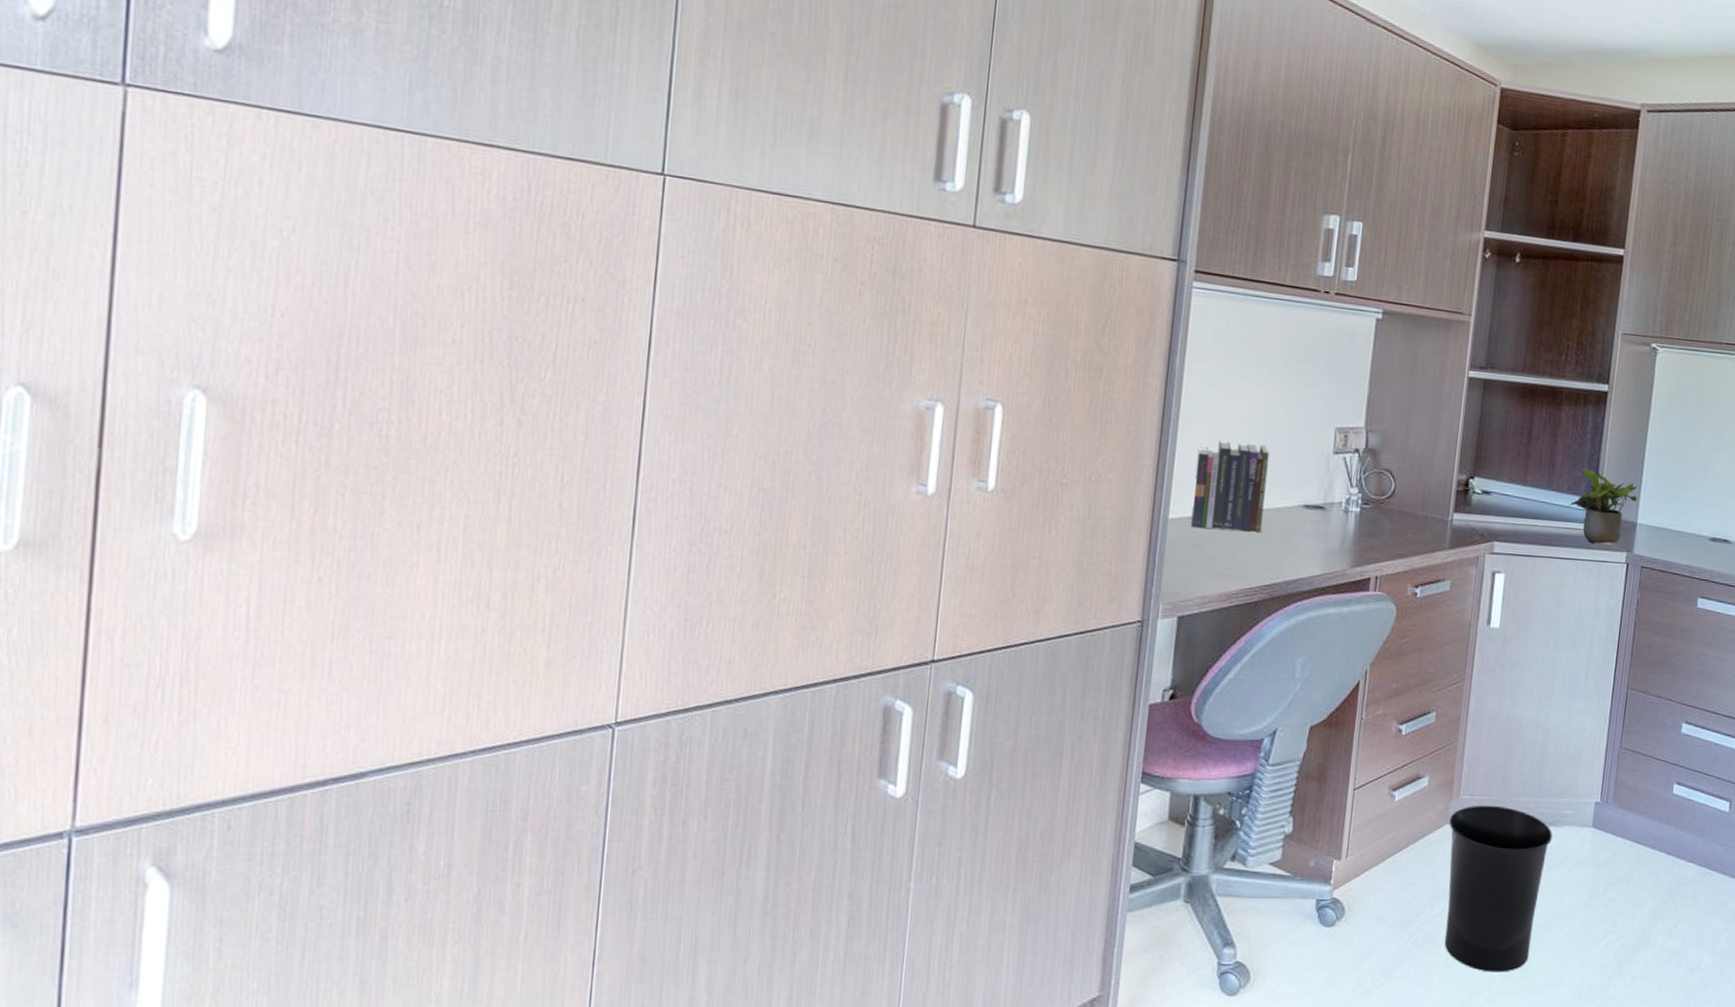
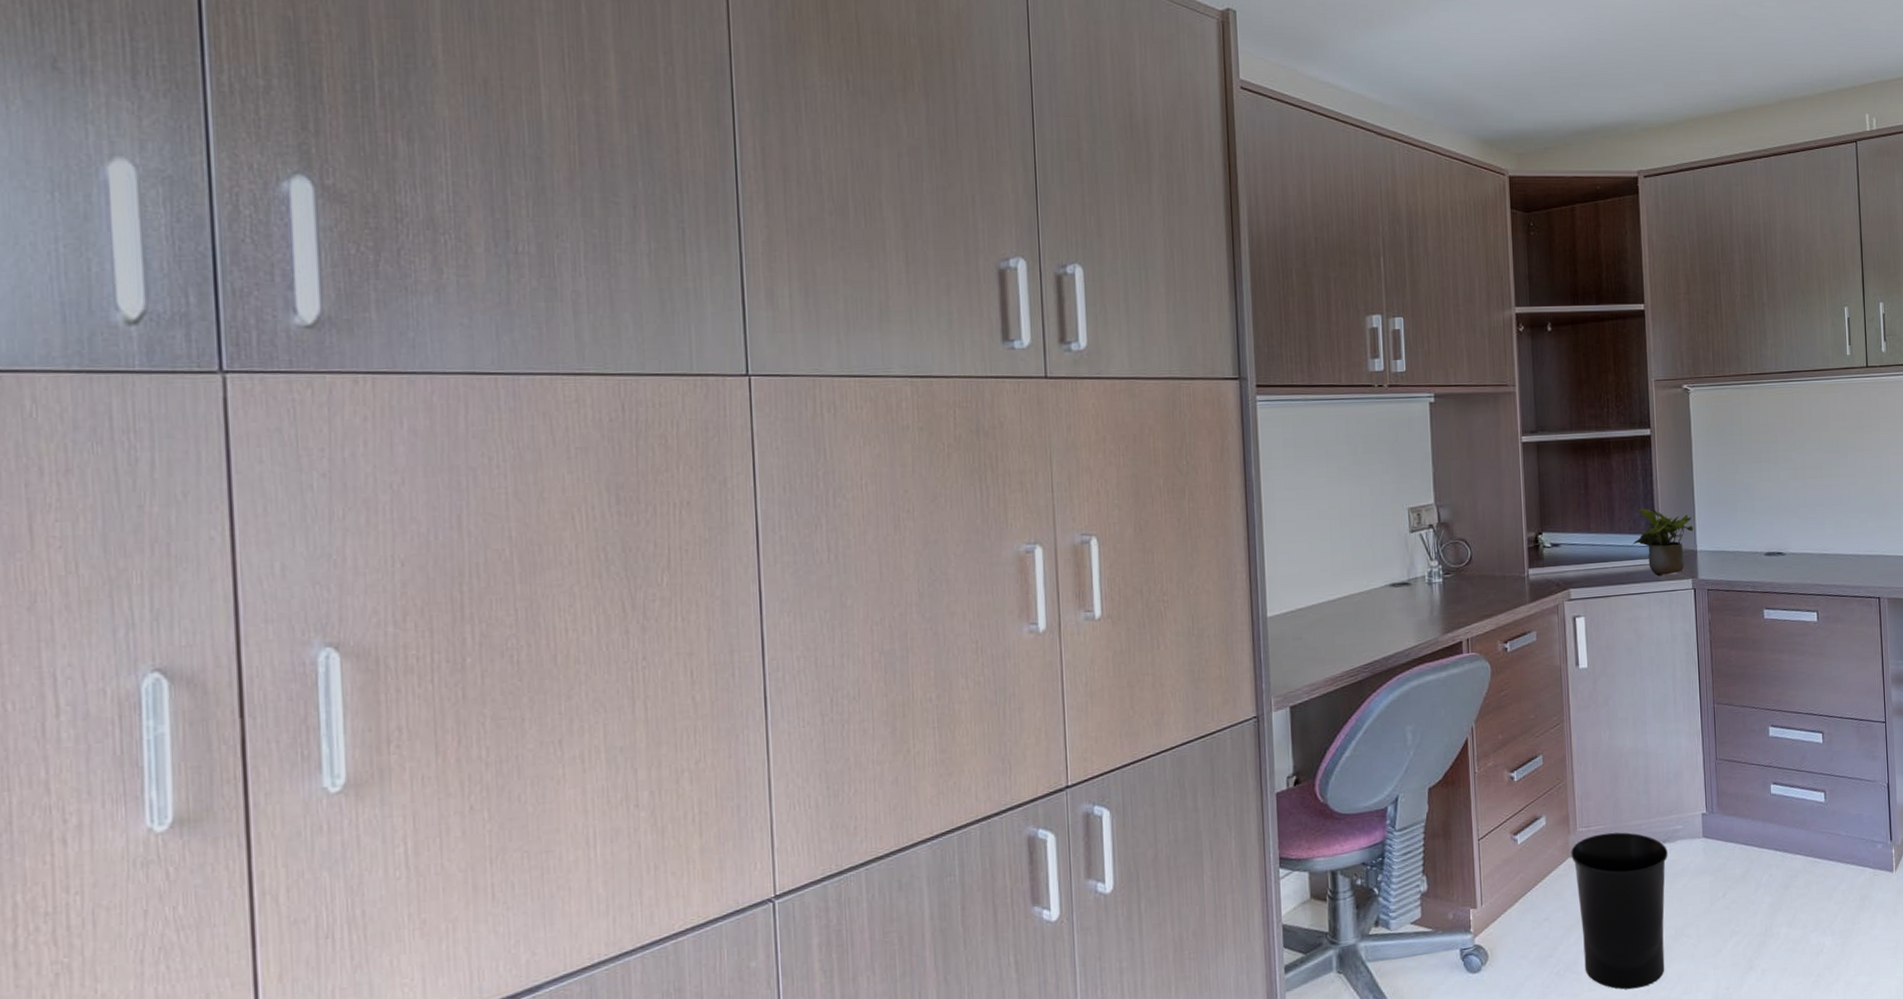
books: present [1190,440,1270,532] -> none [1285,534,1355,621]

